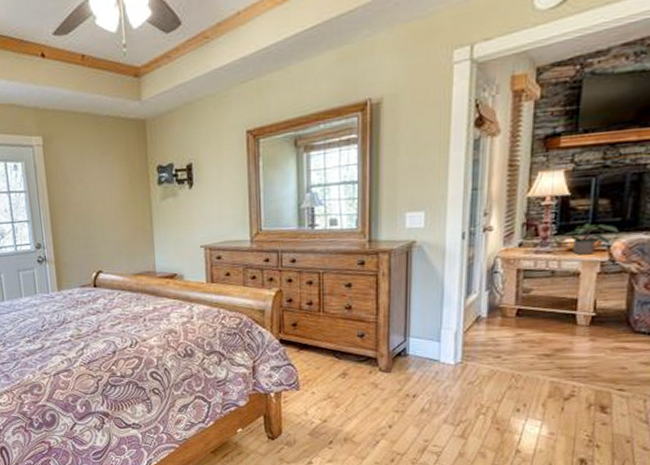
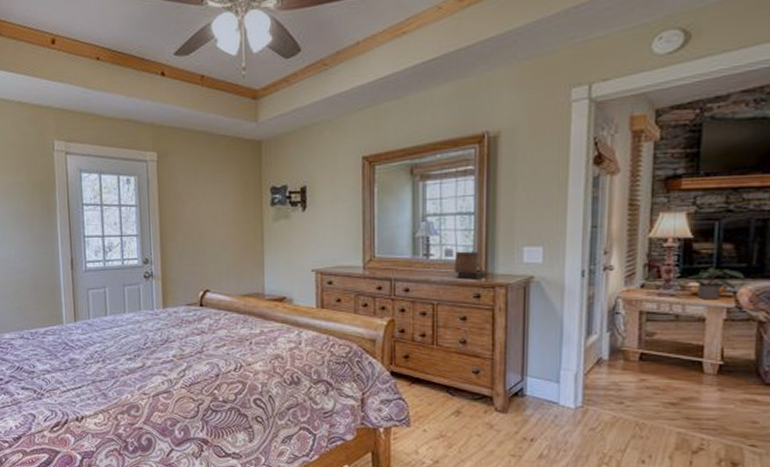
jewelry box: none [339,219,370,248] -> present [454,251,486,280]

